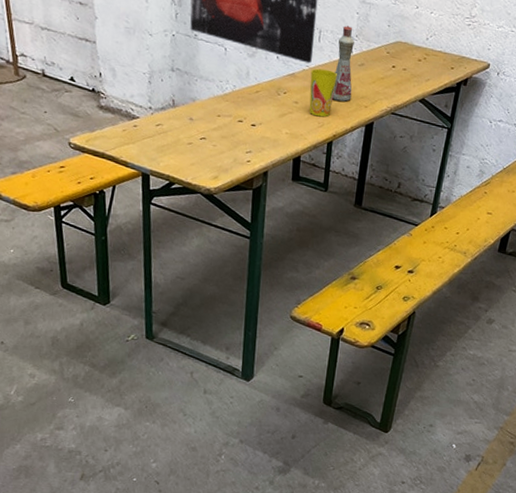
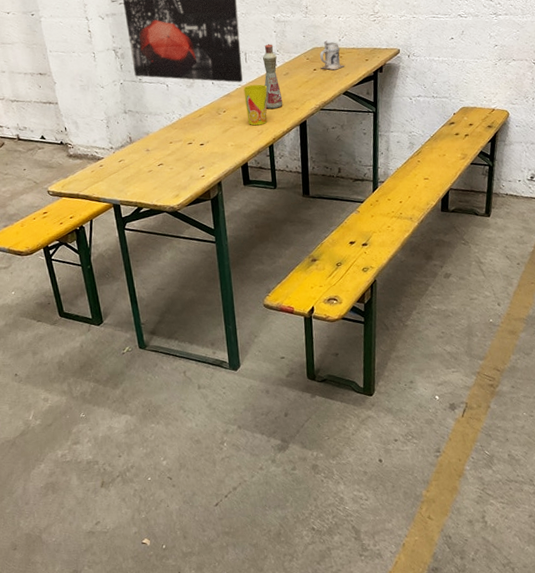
beer mug: none [400,36,428,72] -> present [320,40,345,70]

